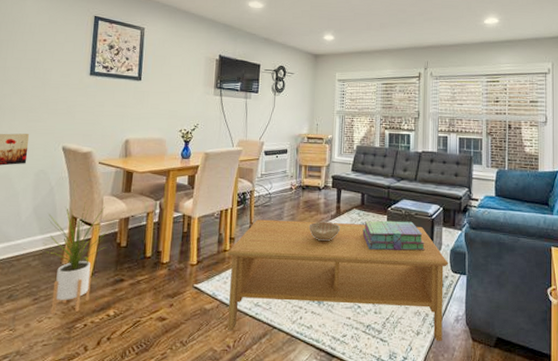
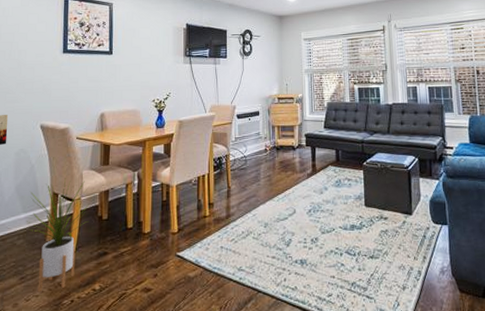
coffee table: present [227,219,448,341] -> none [207,179,429,297]
decorative bowl: present [308,221,341,242] -> none [286,180,318,201]
stack of books: present [362,220,425,251] -> none [340,174,404,207]

